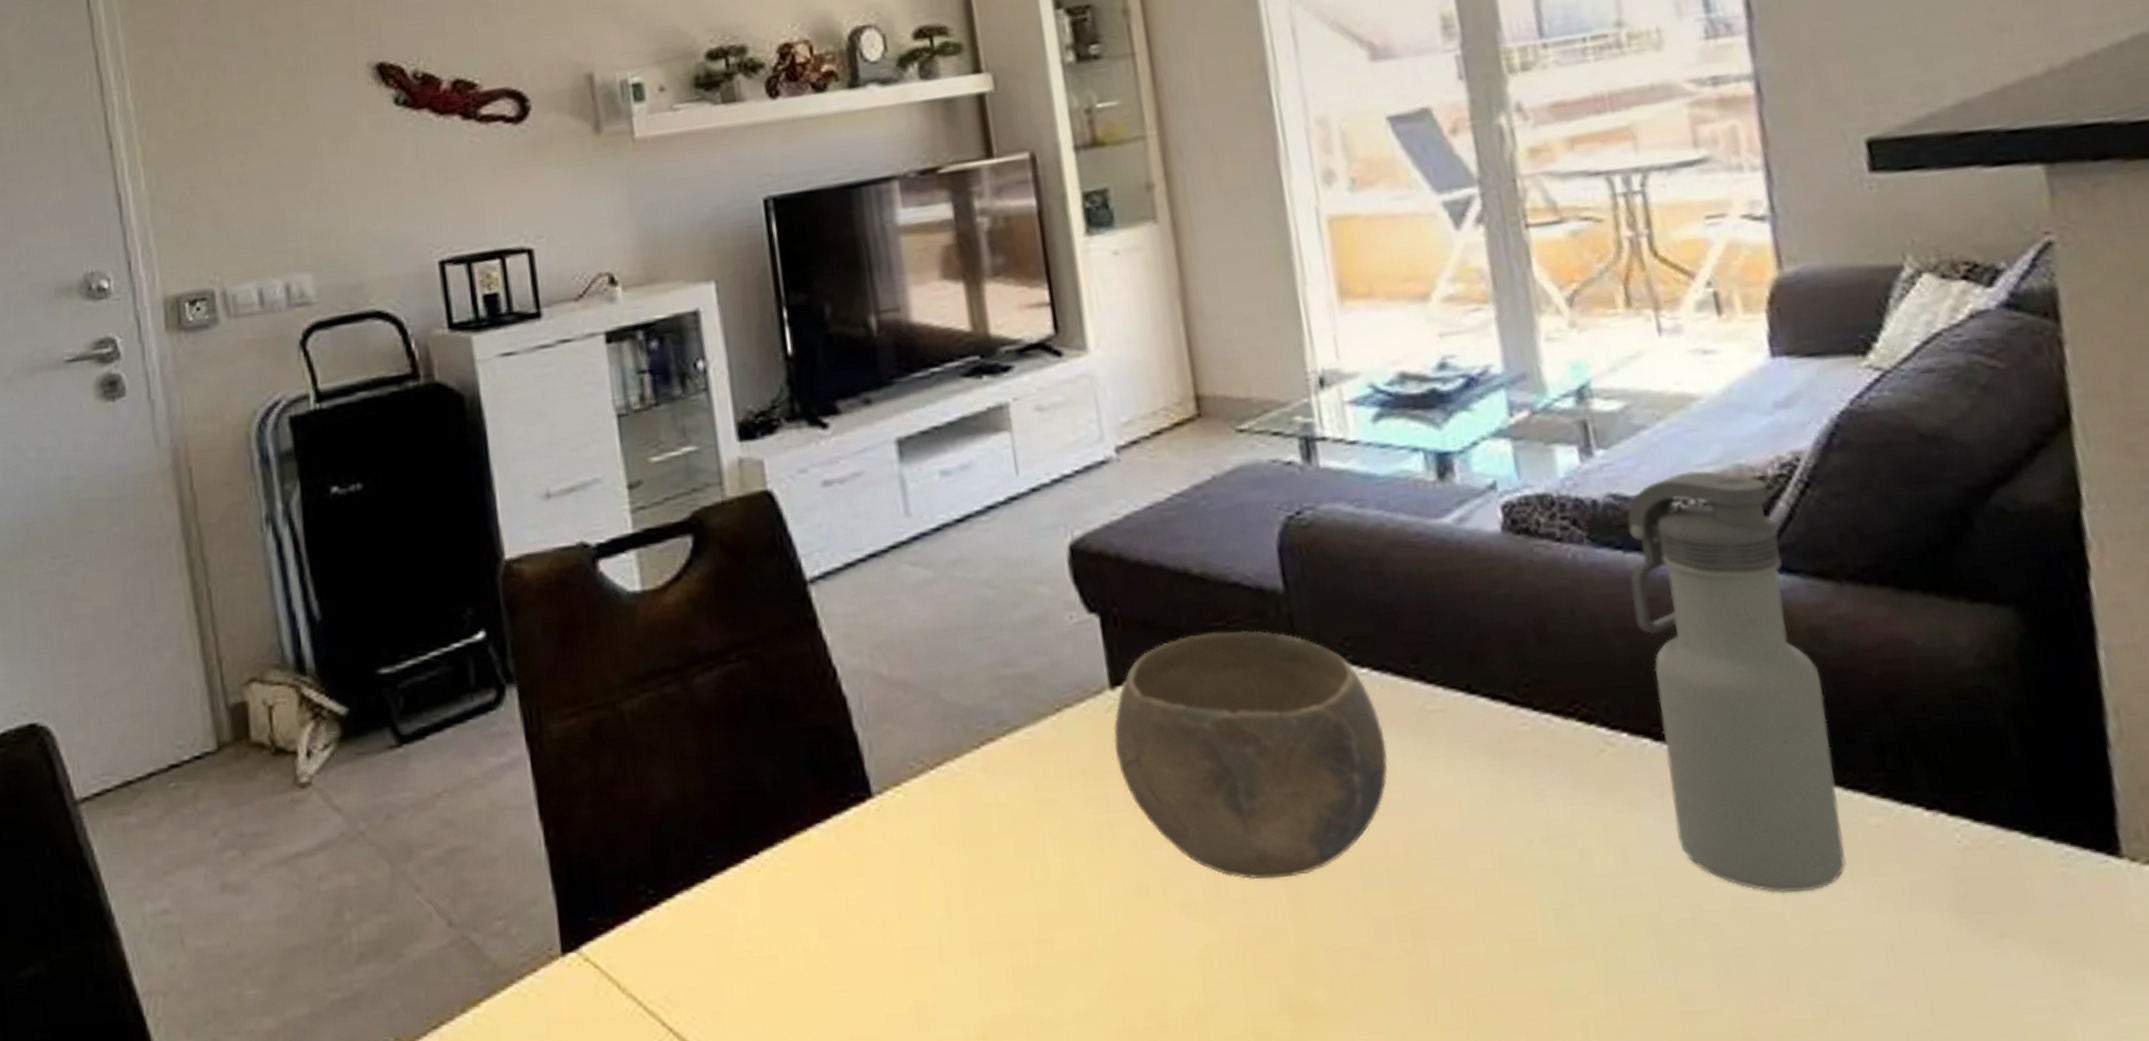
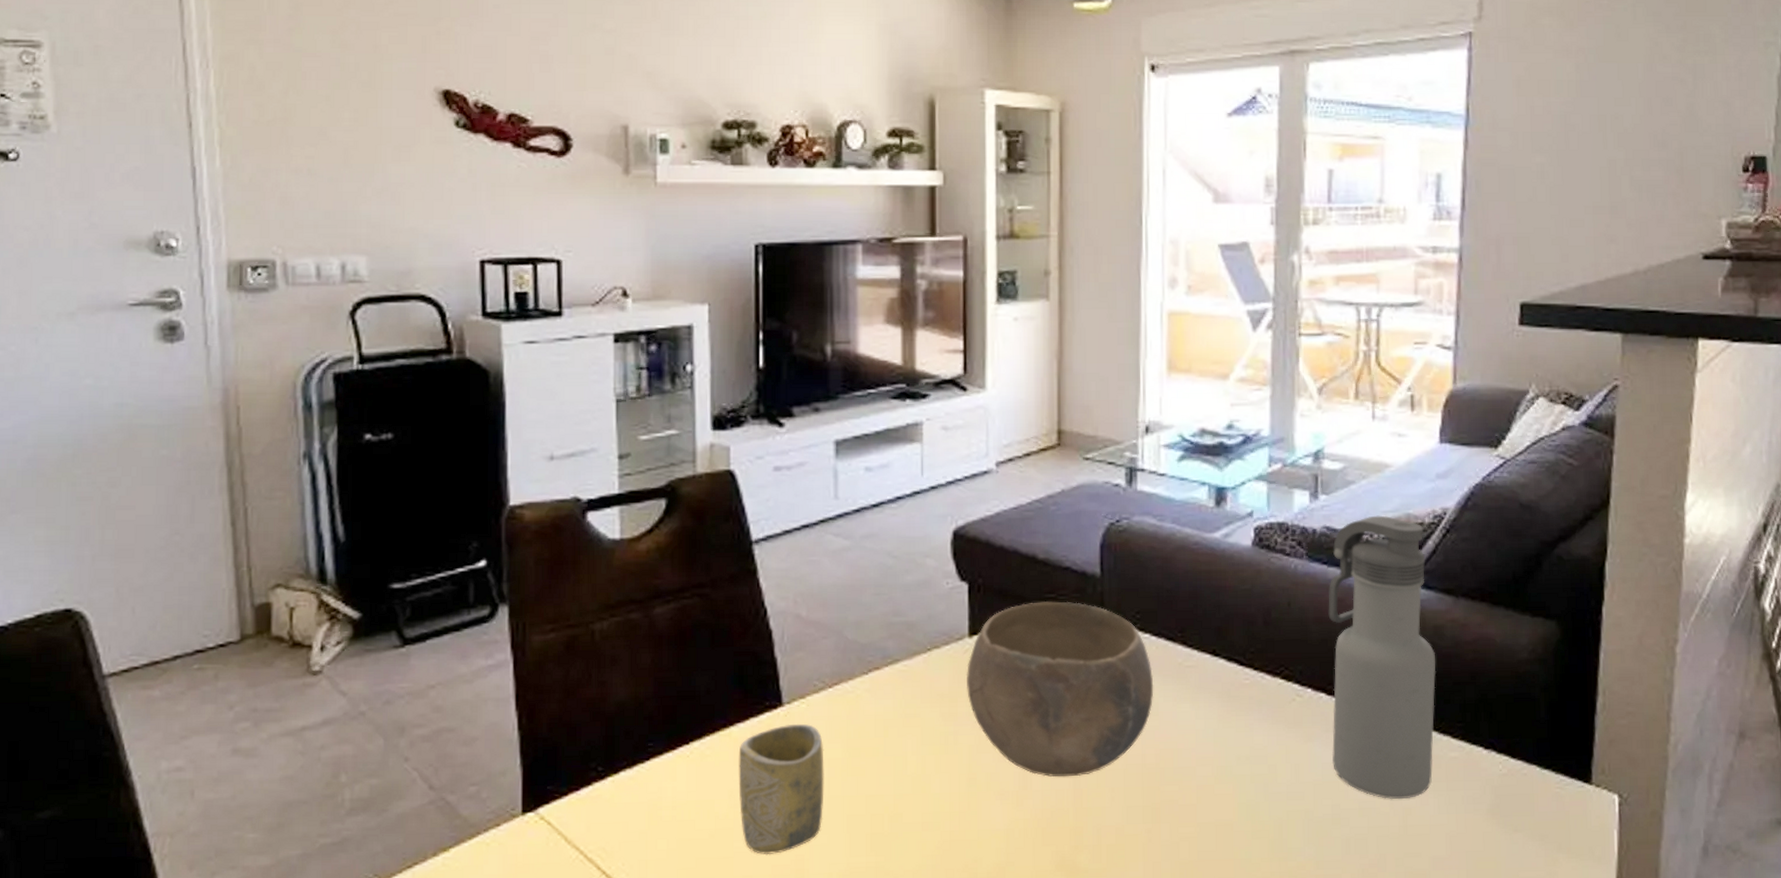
cup: none [822,819,945,1002] -> present [738,723,824,855]

